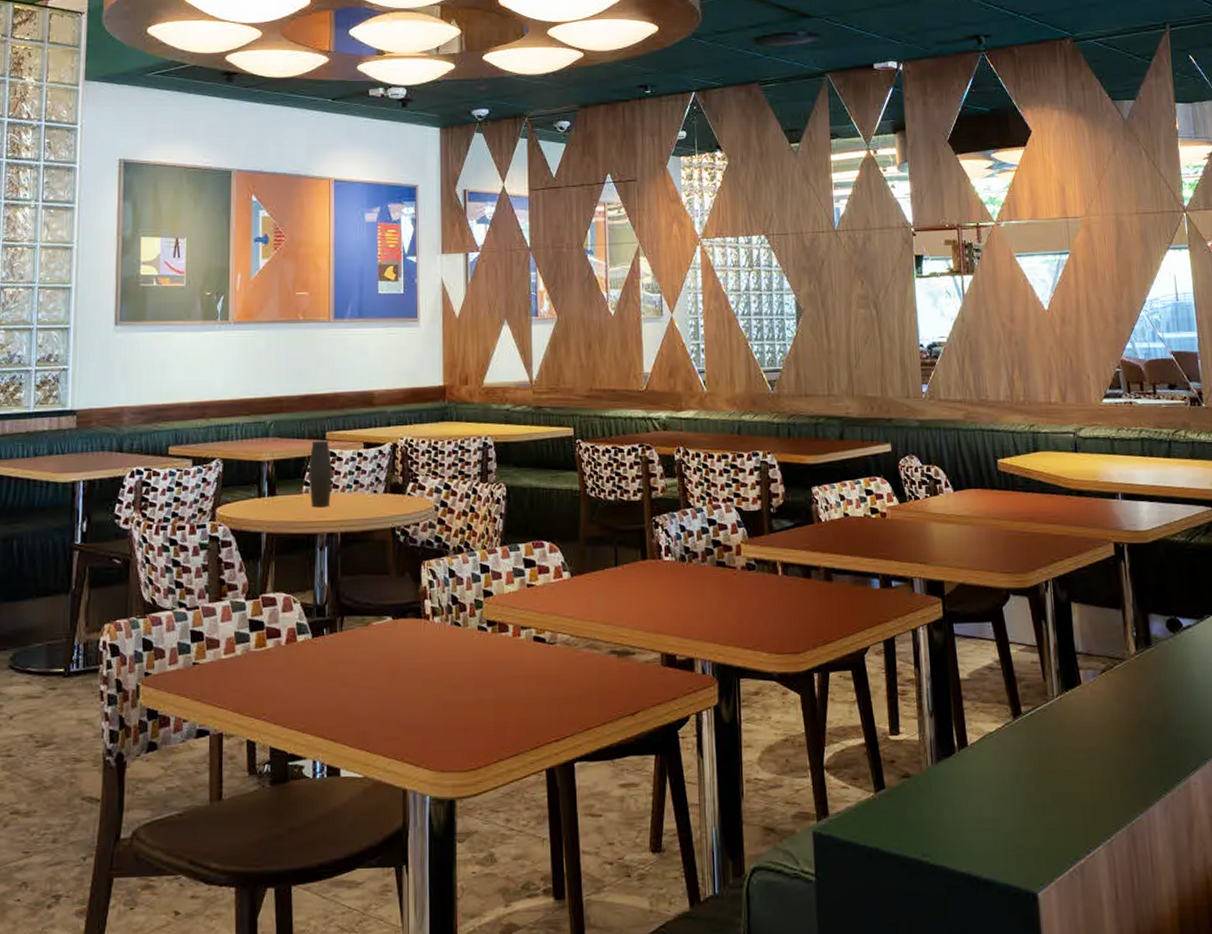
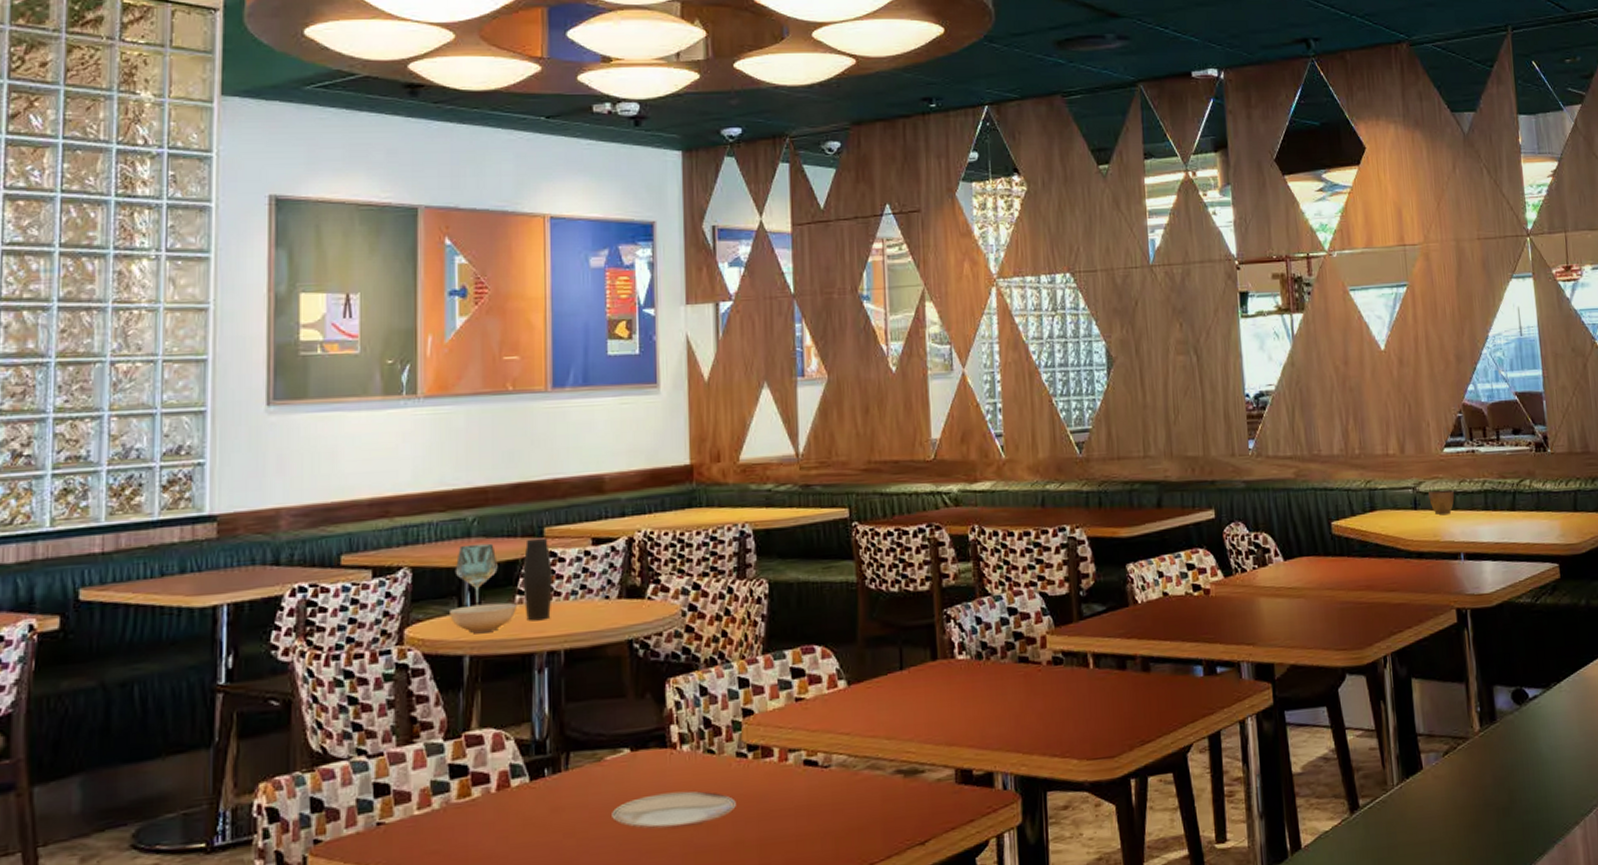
bowl: none [251,491,303,514] -> present [450,602,516,633]
wine glass: none [256,442,289,493] -> present [455,543,498,606]
plate: none [377,655,477,686] -> present [612,791,736,830]
cup: none [1088,436,1113,458] -> present [1428,489,1454,515]

